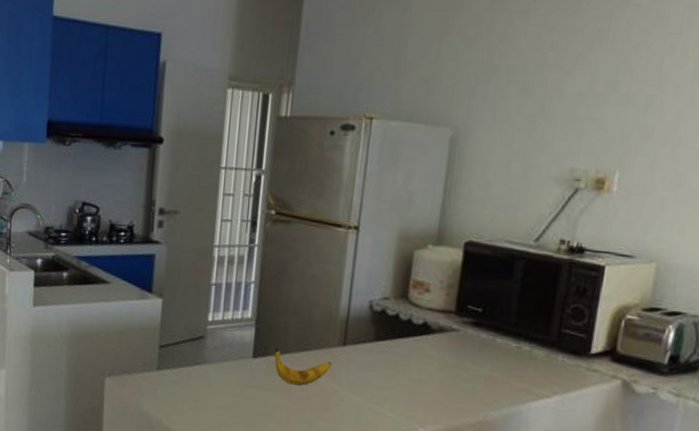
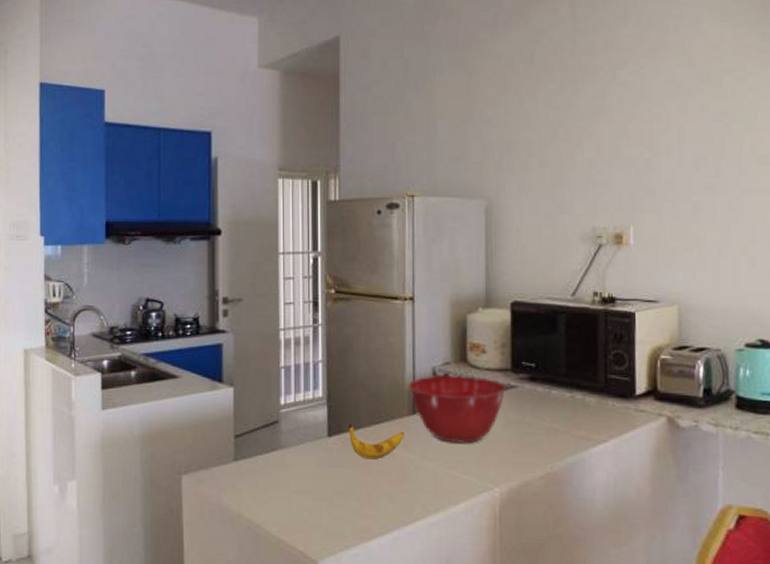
mixing bowl: none [342,309,447,382] -> present [409,374,506,443]

